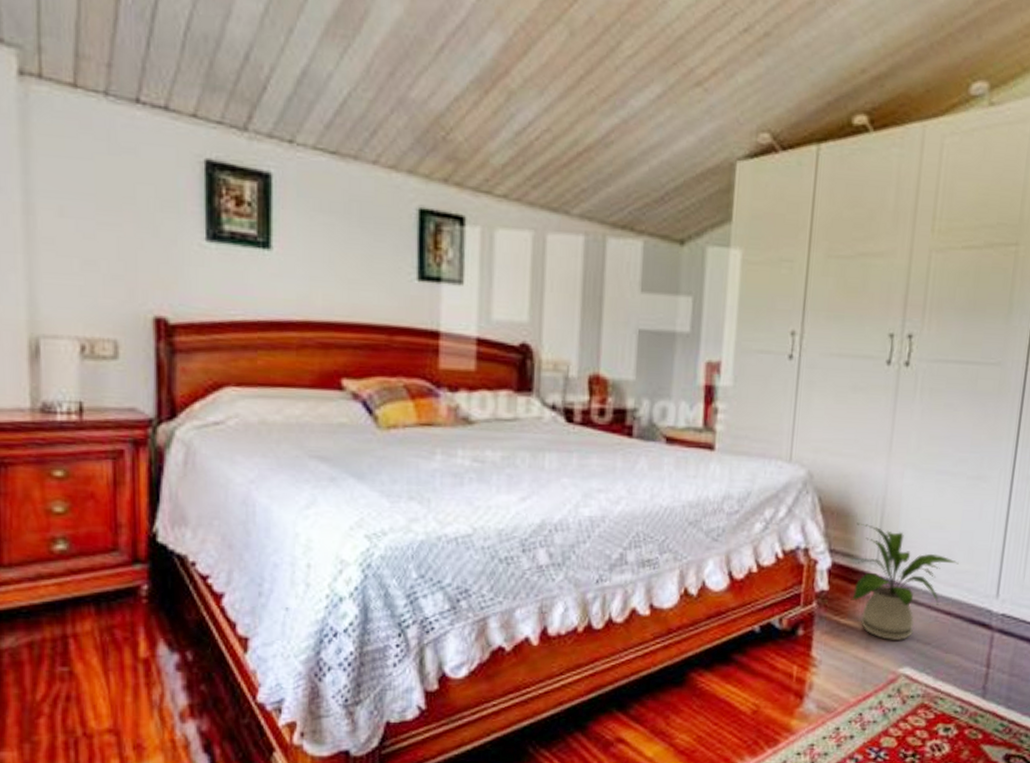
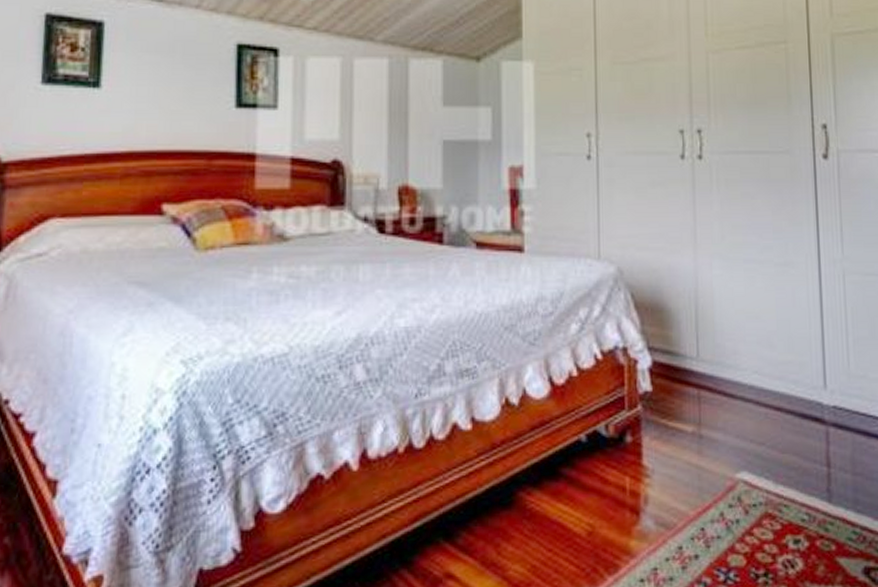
house plant: present [850,522,959,642] -> none [672,317,780,443]

